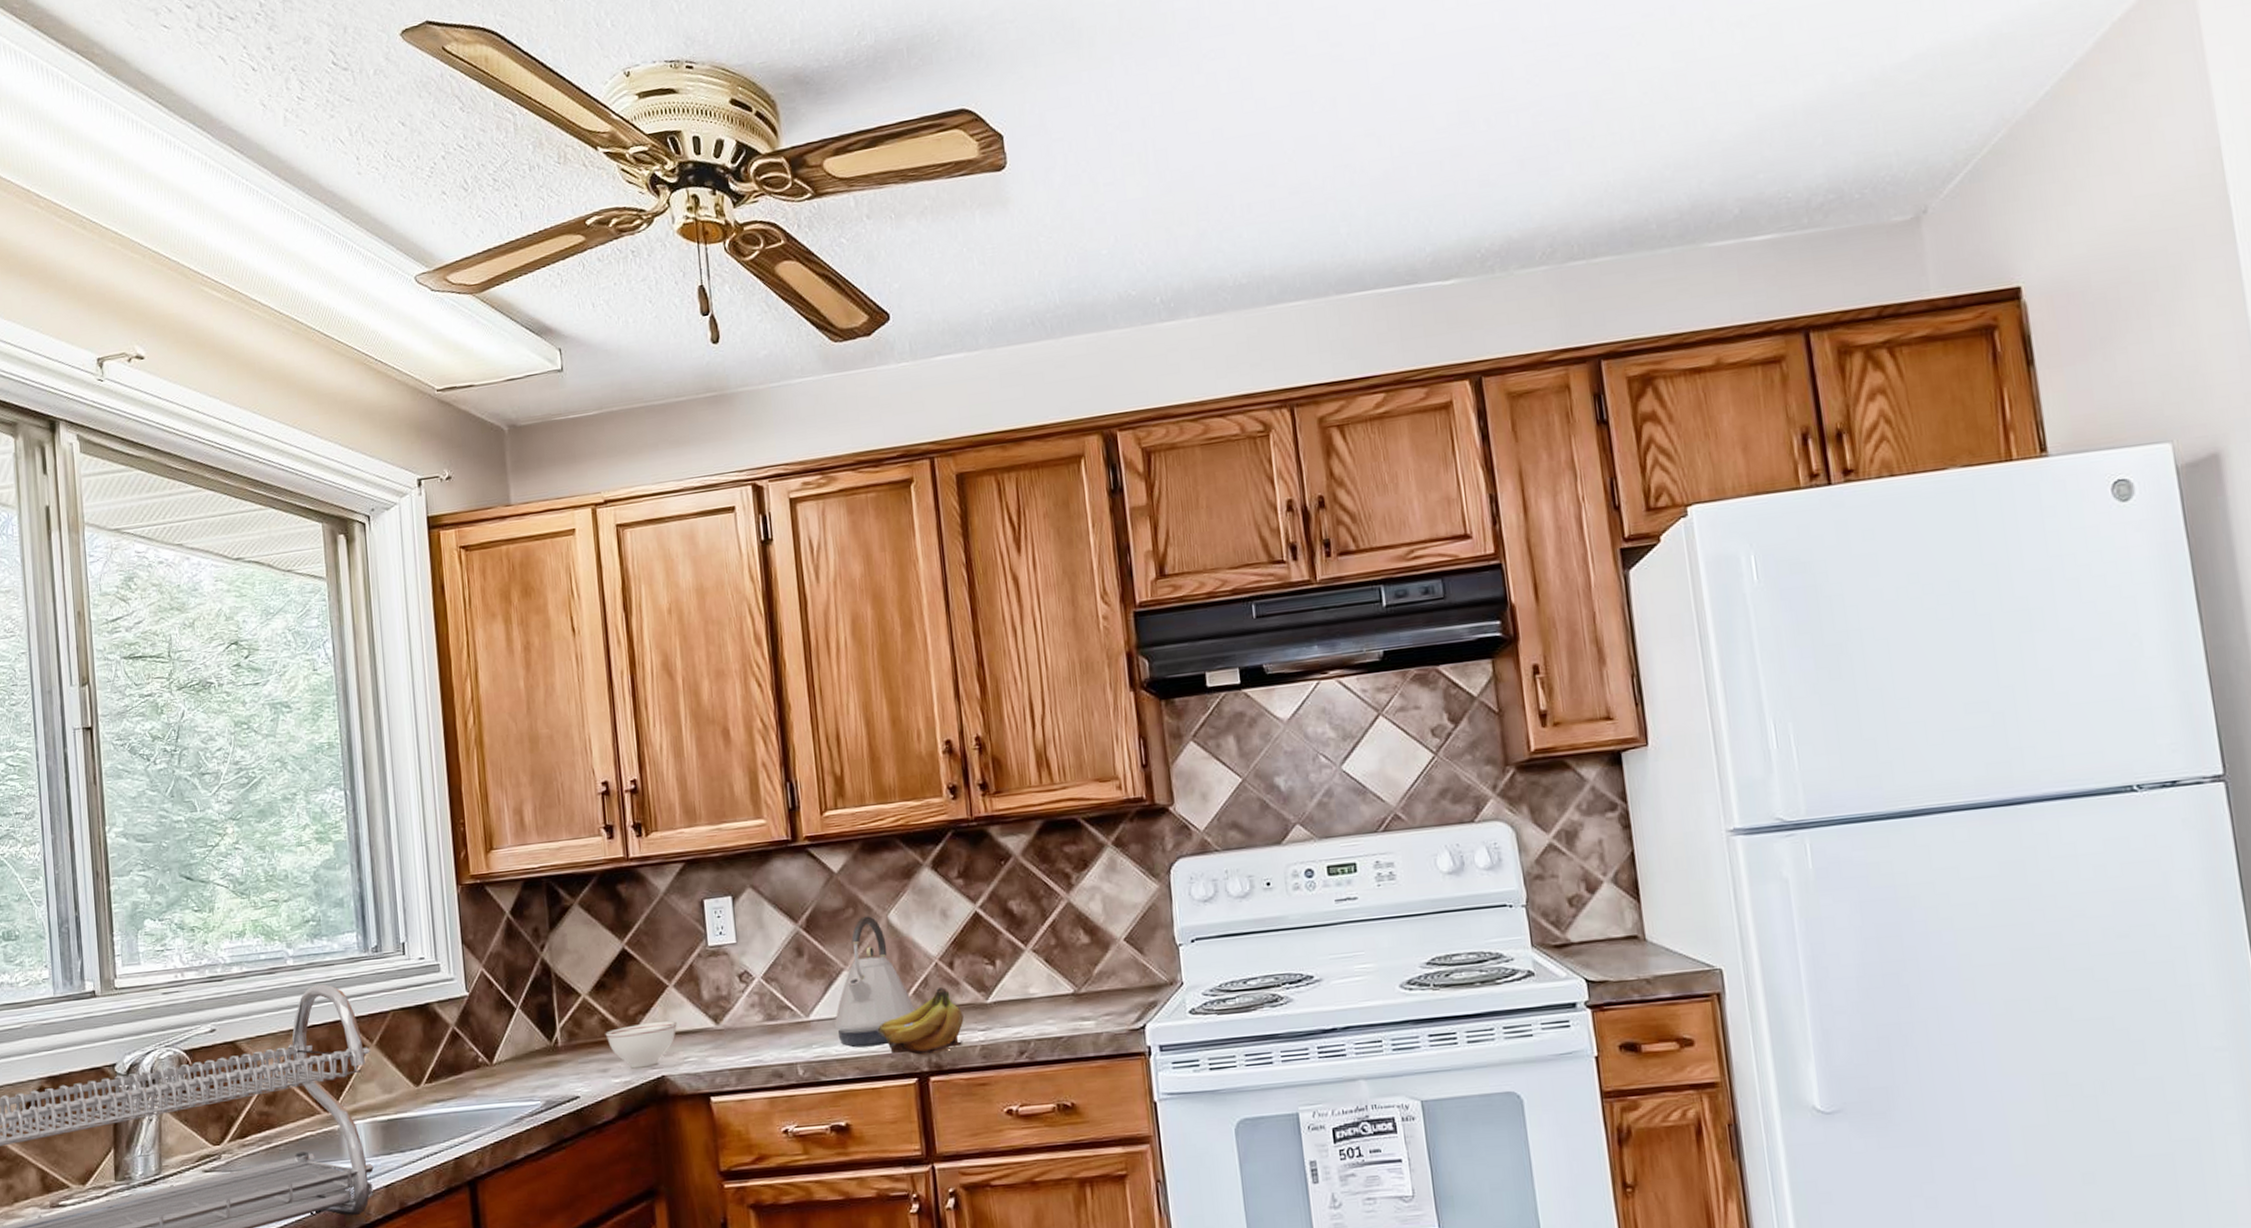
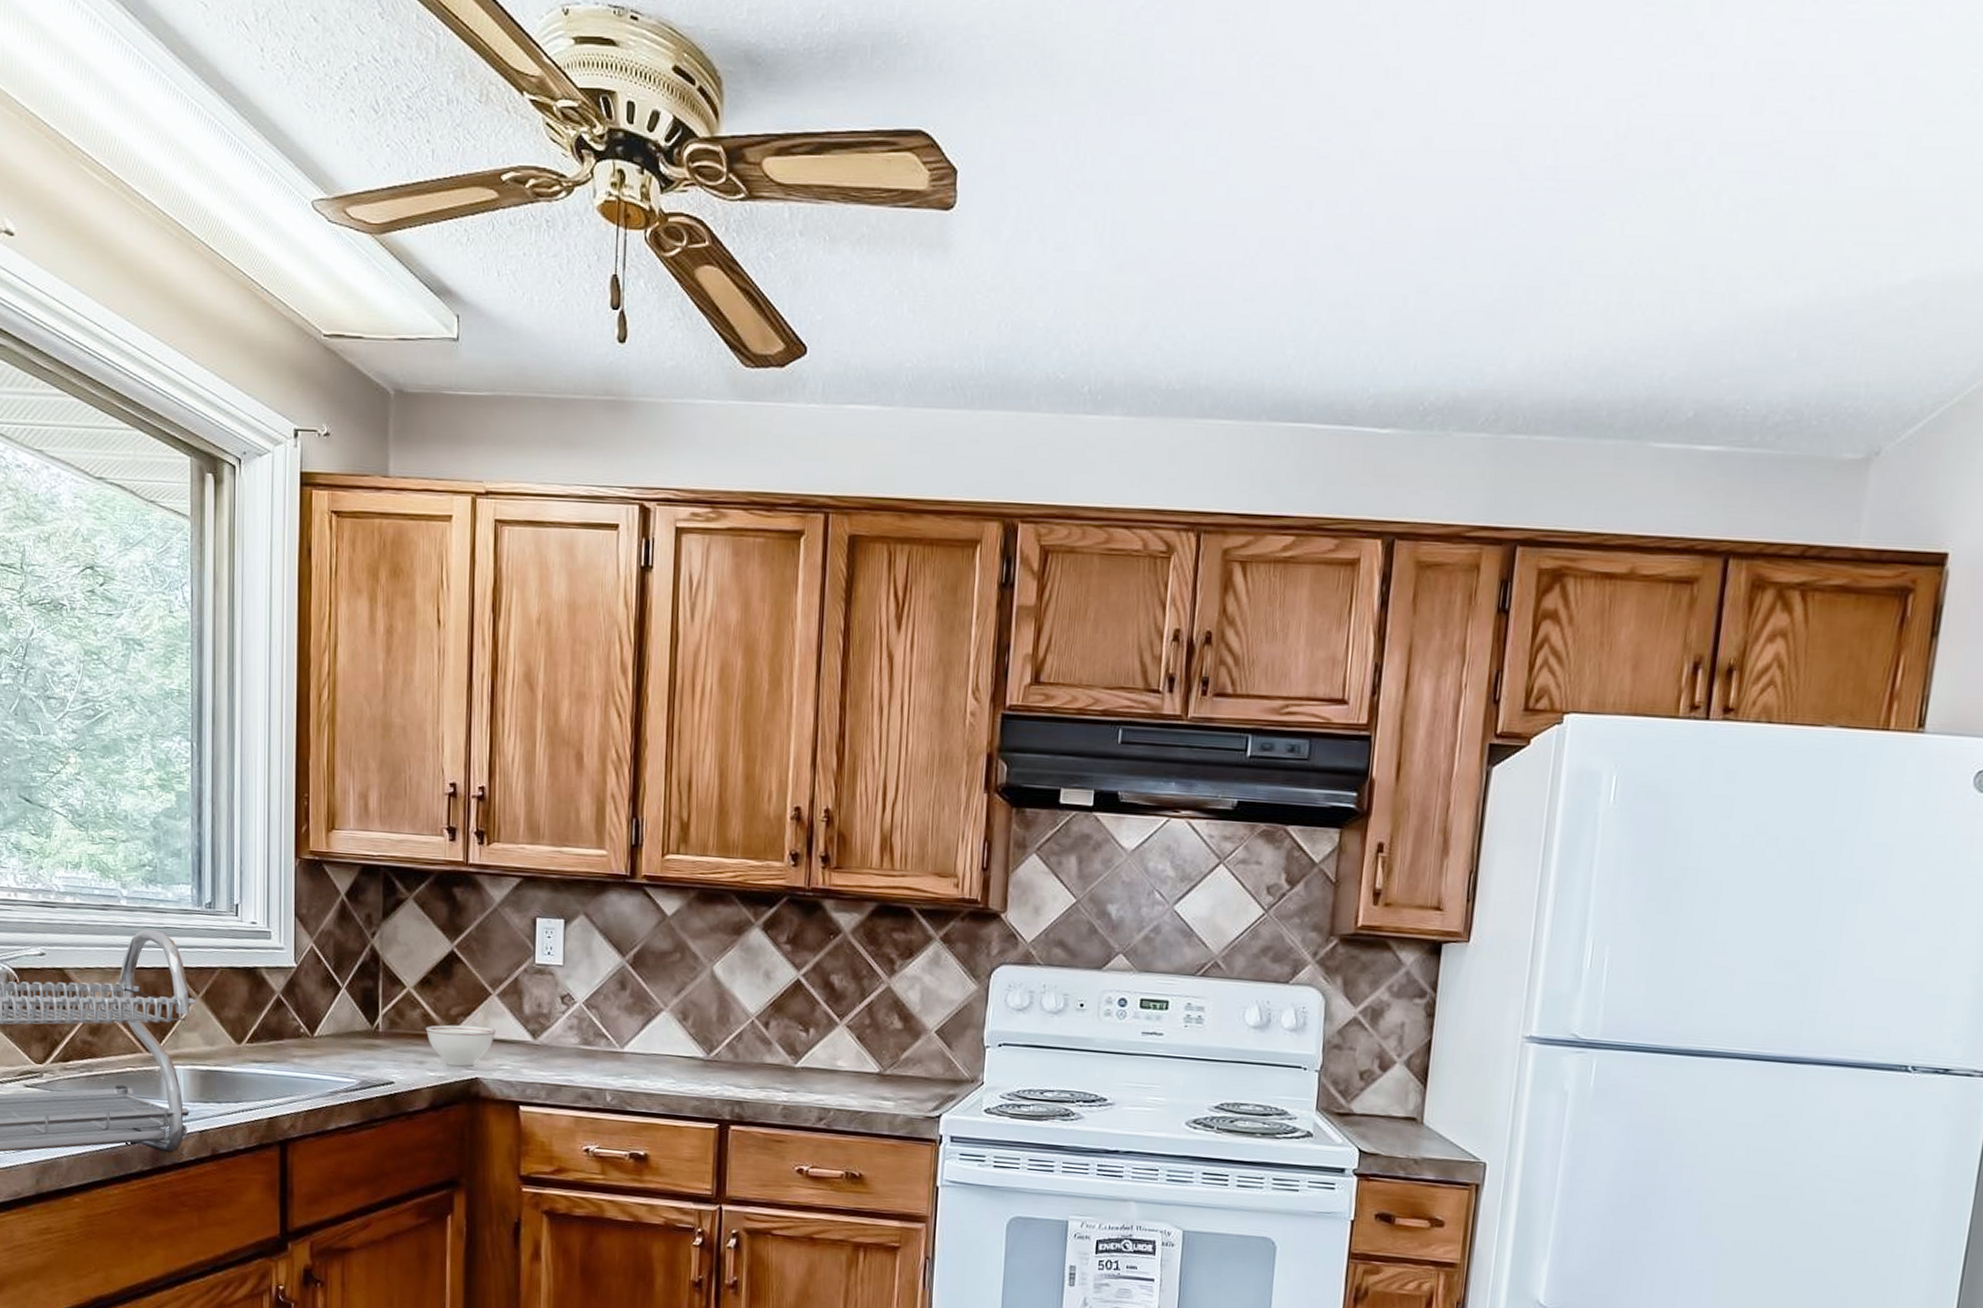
kettle: present [834,916,916,1048] -> none [646,963,726,1088]
fruit: present [876,987,964,1056] -> none [685,1044,771,1106]

